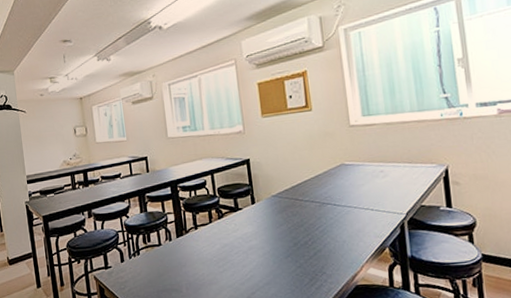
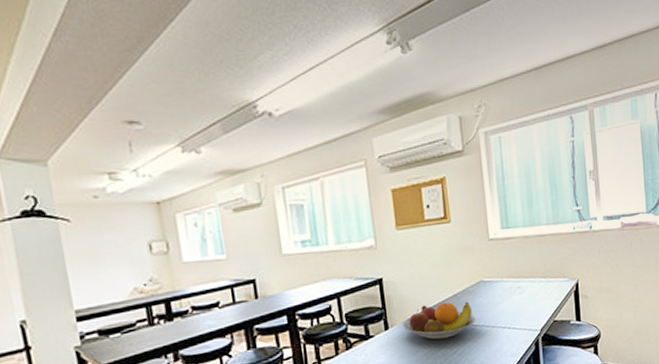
fruit bowl: none [267,182,337,216] -> present [402,301,475,340]

